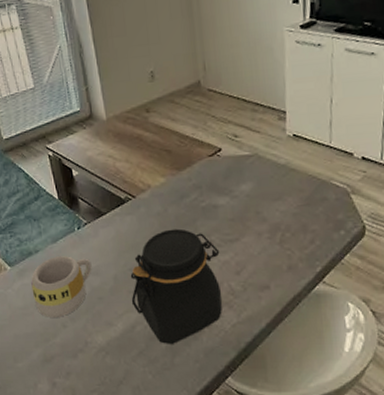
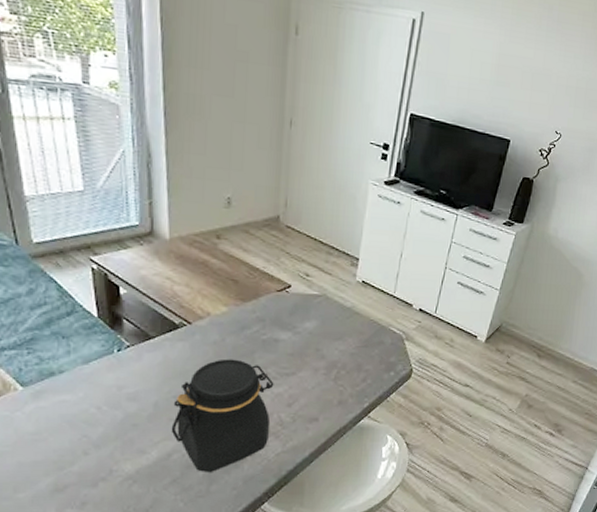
mug: present [31,256,92,318] -> none [49,379,129,444]

